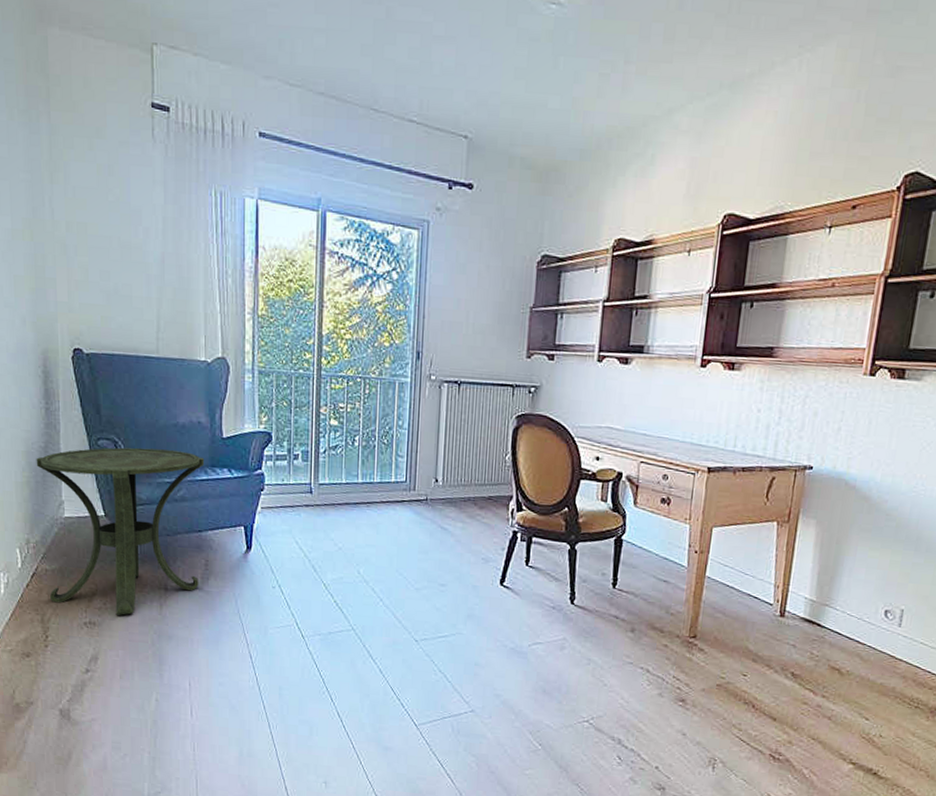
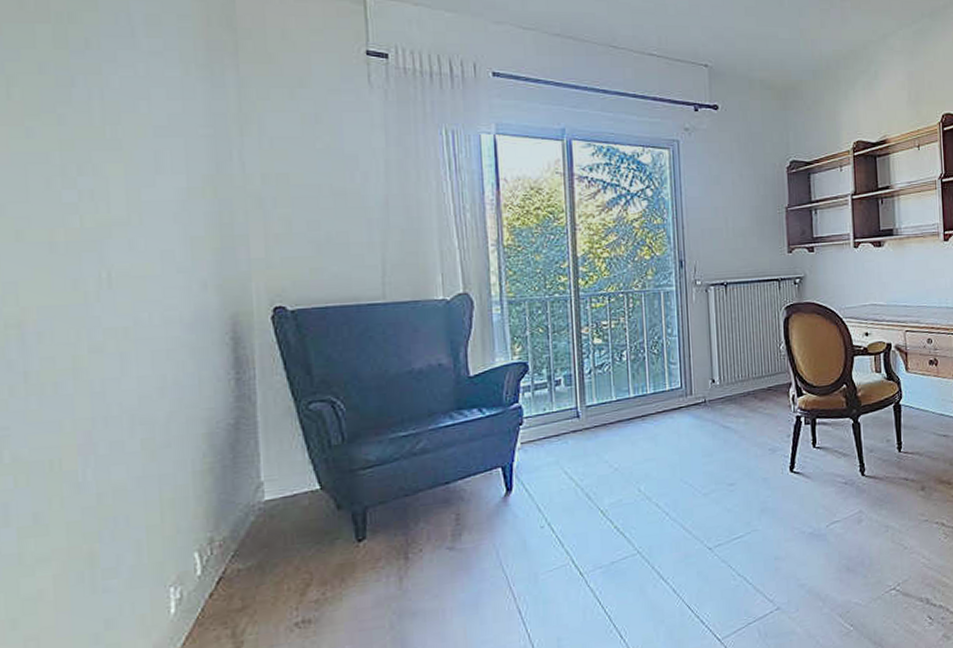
side table: present [36,447,205,616] -> none [222,398,449,608]

